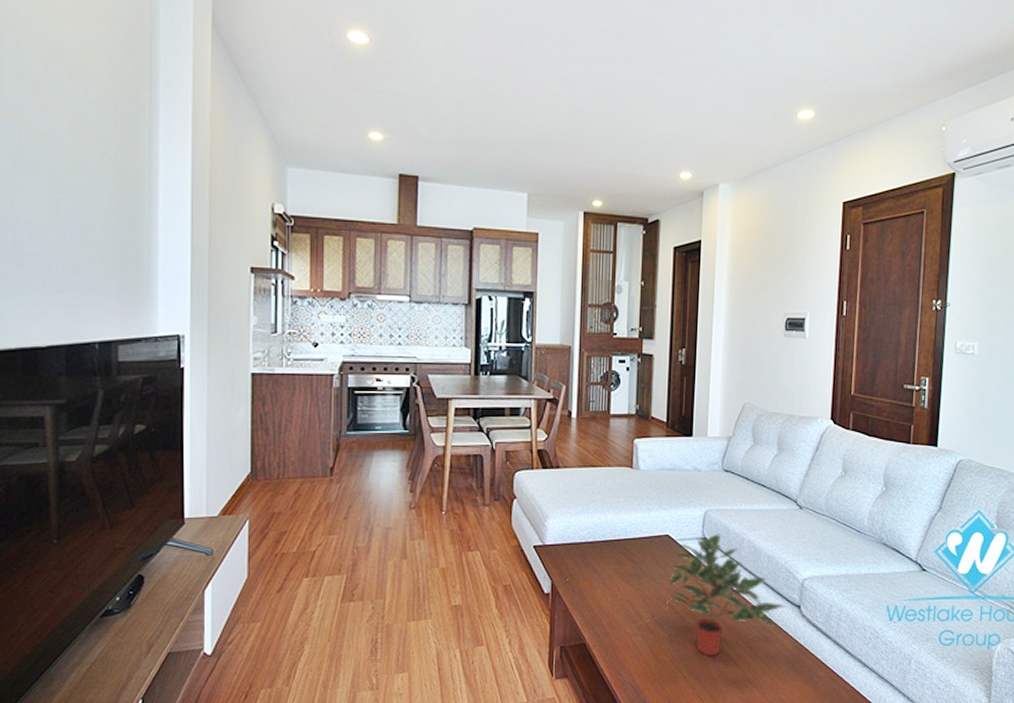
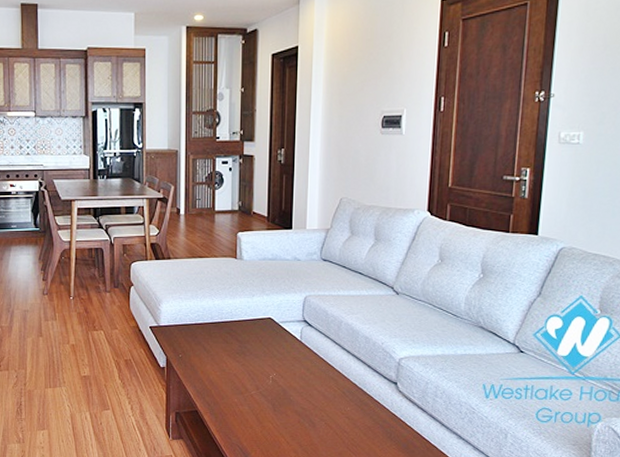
potted plant: present [670,534,786,656] -> none [273,317,383,425]

